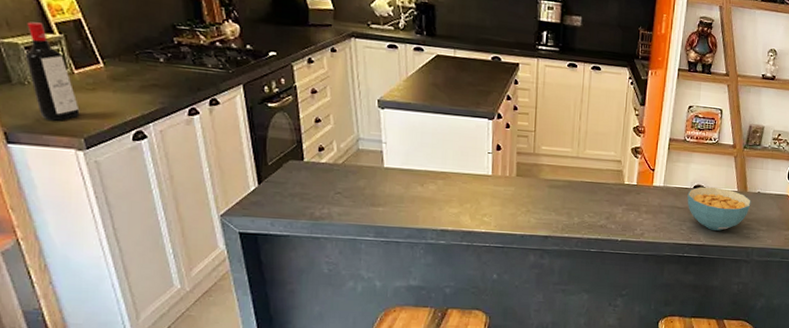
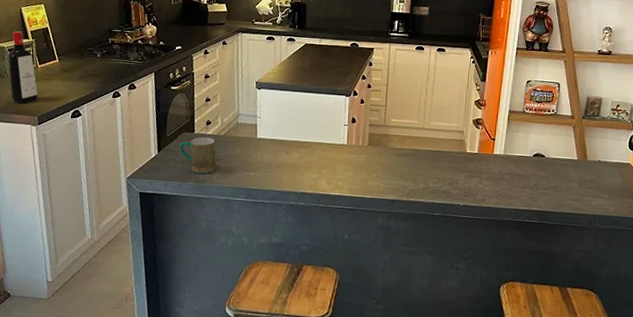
mug: none [286,166,335,210] -> present [179,137,216,174]
cereal bowl: present [687,186,751,231] -> none [527,155,592,198]

